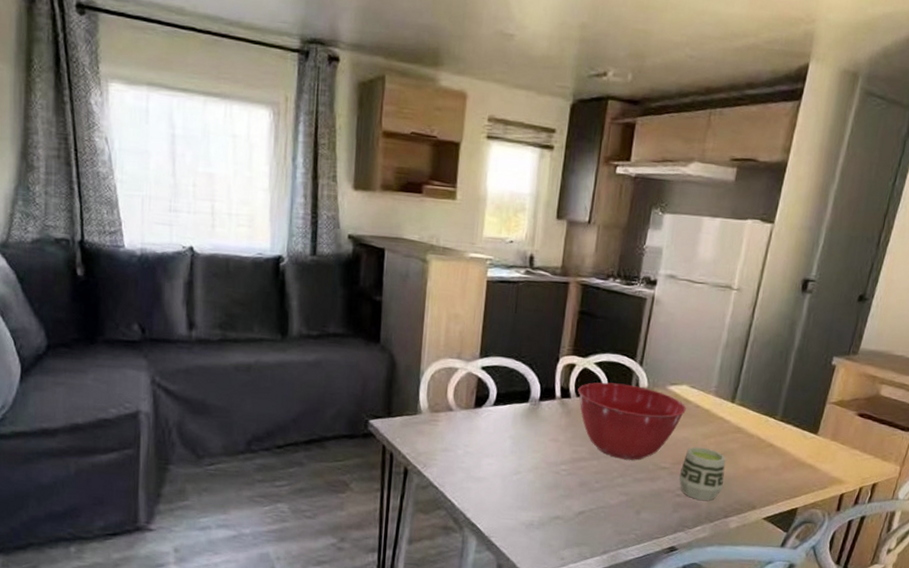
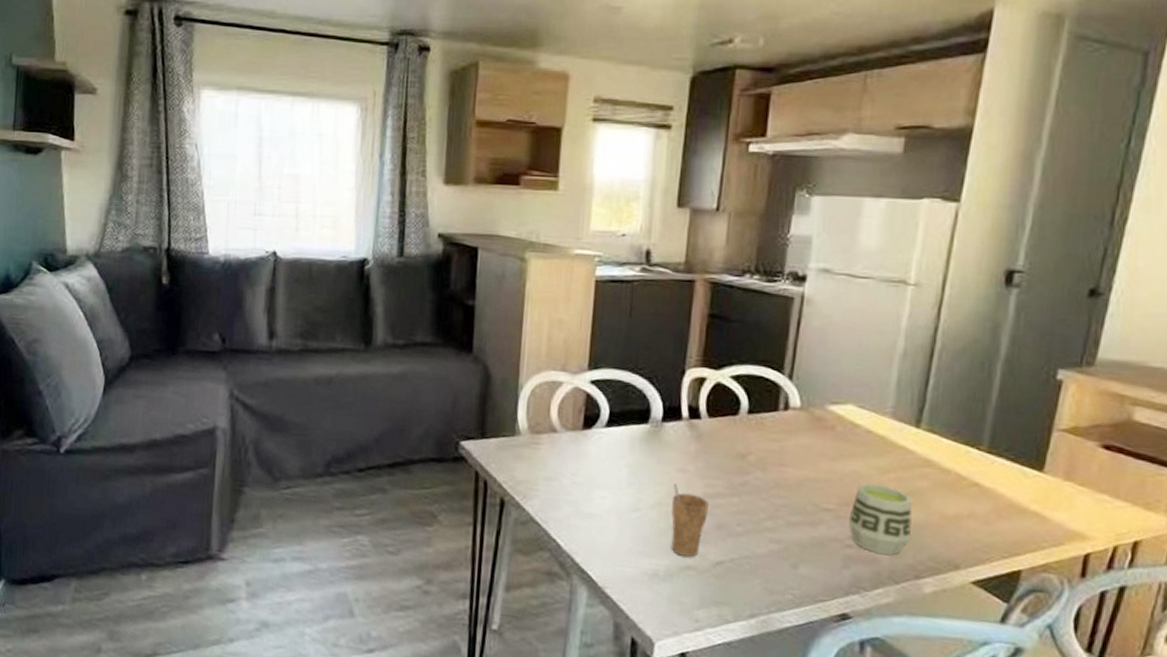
cup: none [544,451,574,509] -> present [671,483,709,557]
mixing bowl: present [578,382,686,460] -> none [710,400,854,499]

